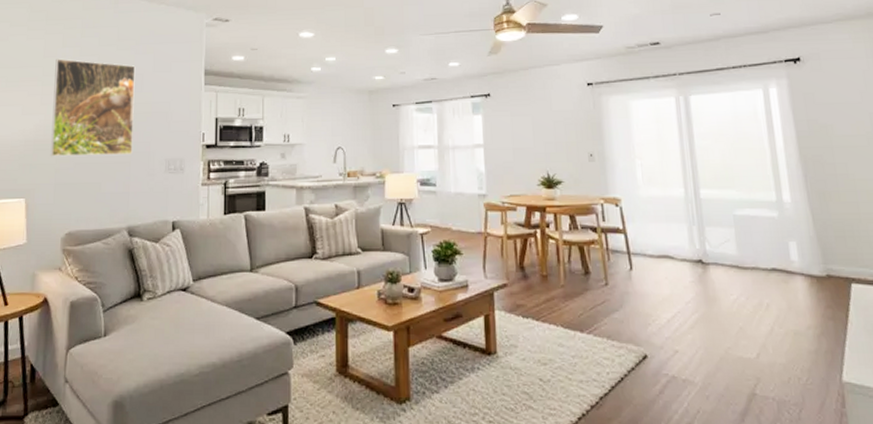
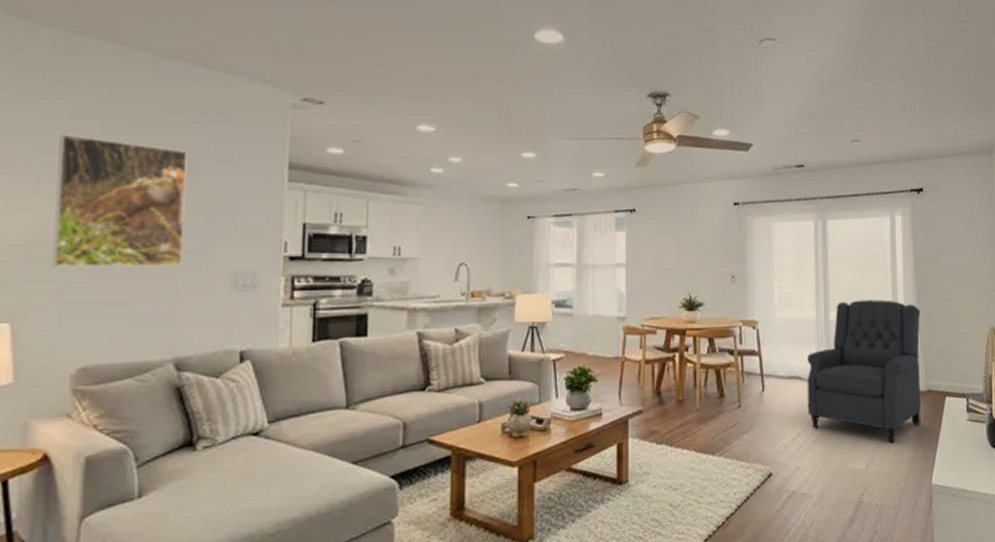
chair: none [678,176,822,332] -> present [807,300,921,444]

